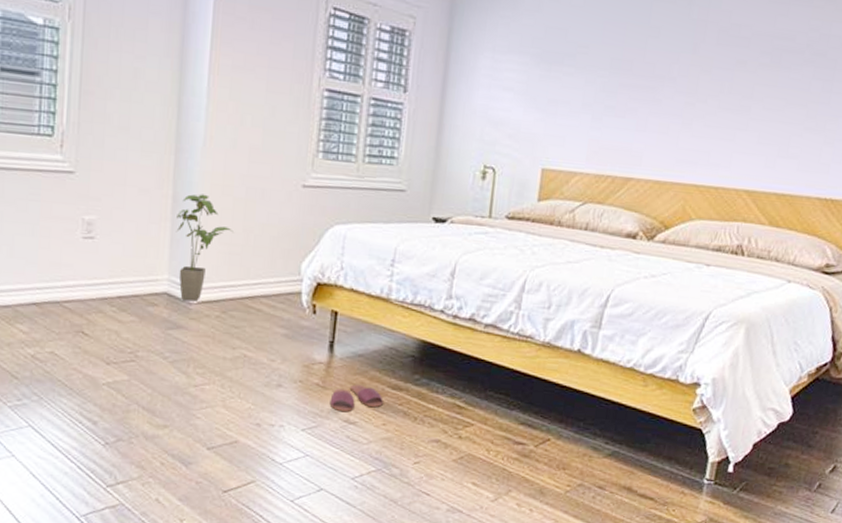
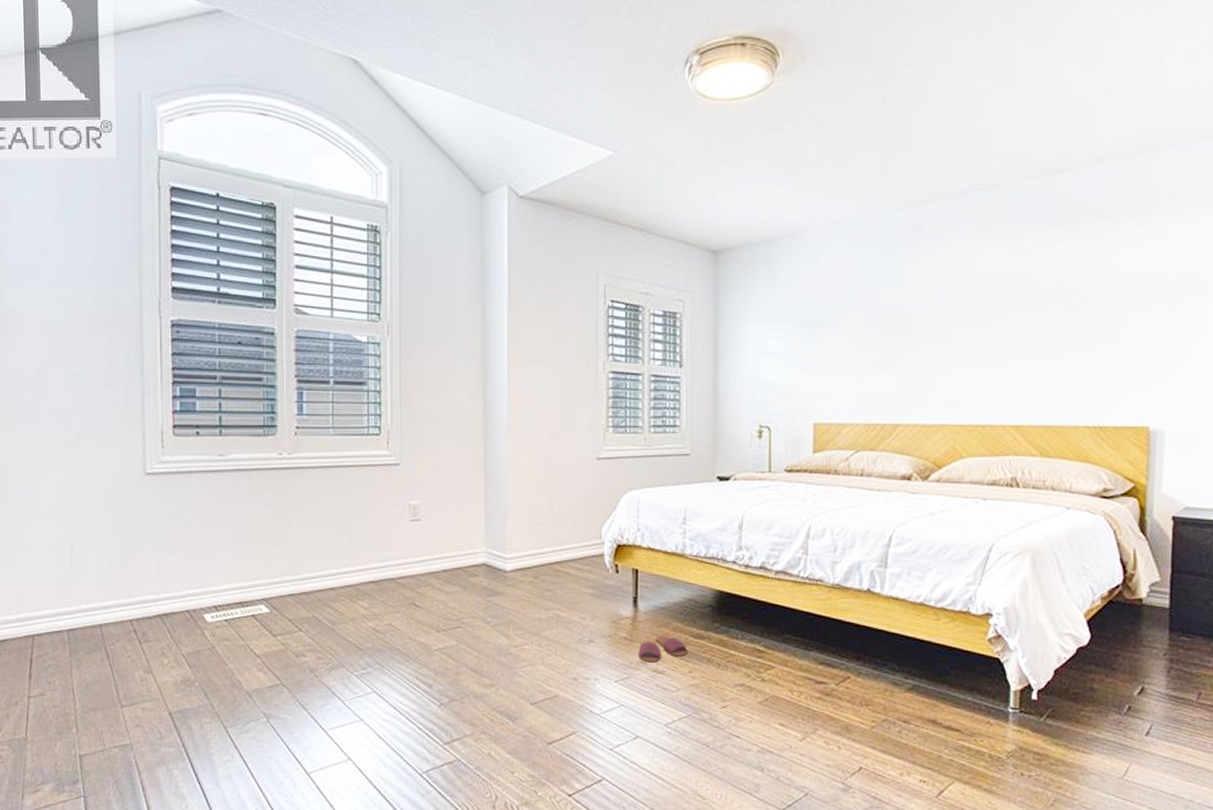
house plant: present [176,194,234,302] -> none [489,473,539,570]

